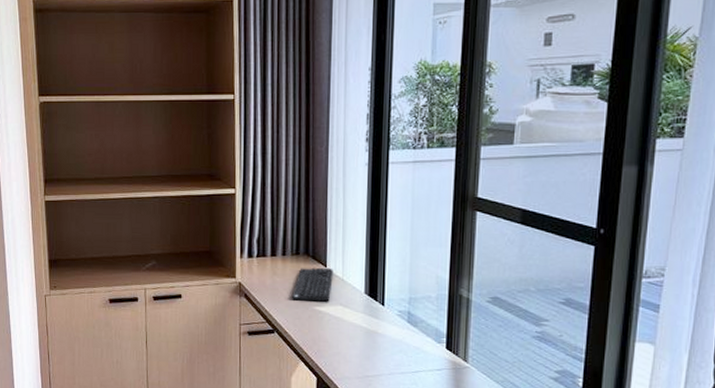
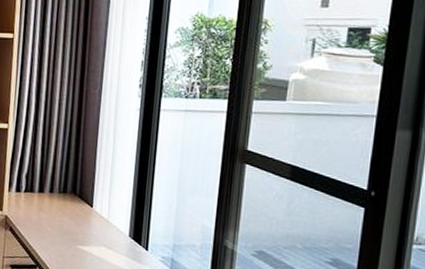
keyboard: present [291,267,333,302] -> none [55,206,99,242]

